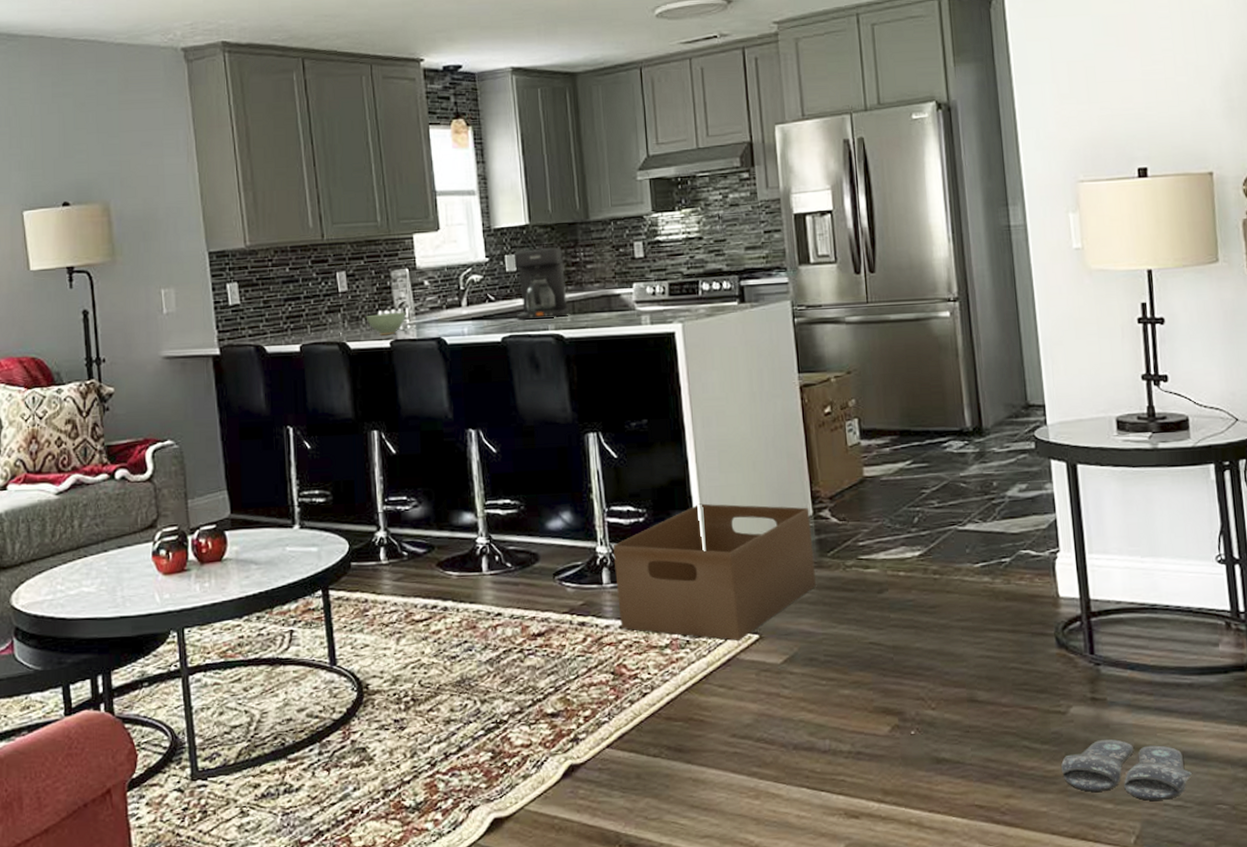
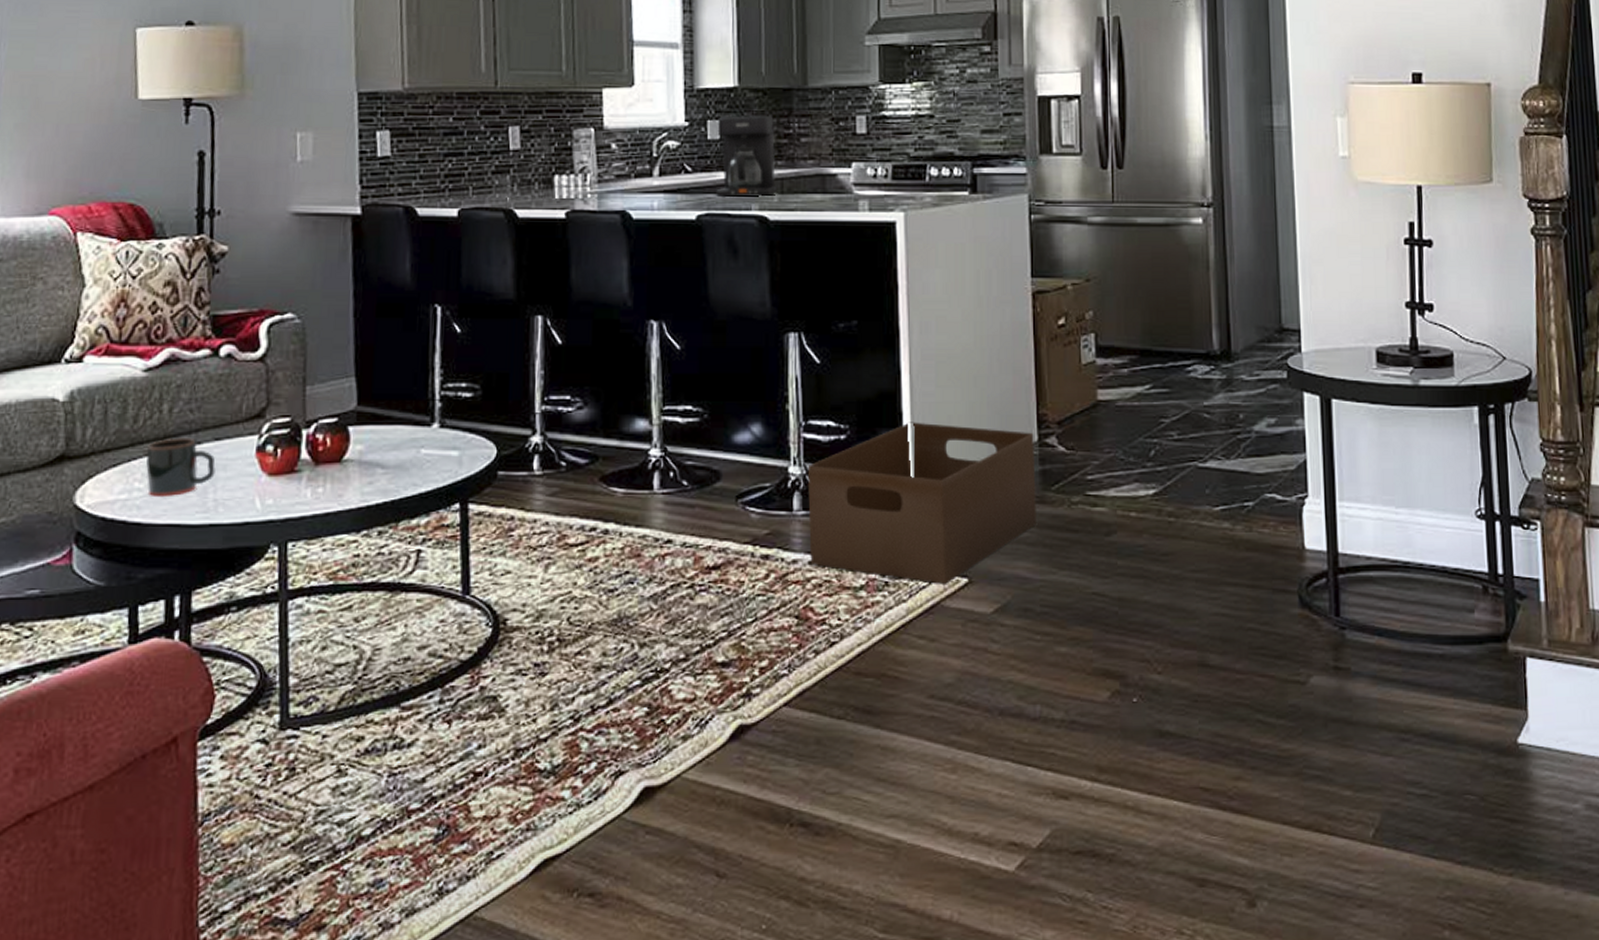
mug: none [65,547,121,597] -> present [146,437,215,498]
bowl: present [366,312,406,336] -> none [539,178,587,204]
slippers: present [1061,738,1193,801] -> none [1298,714,1440,789]

